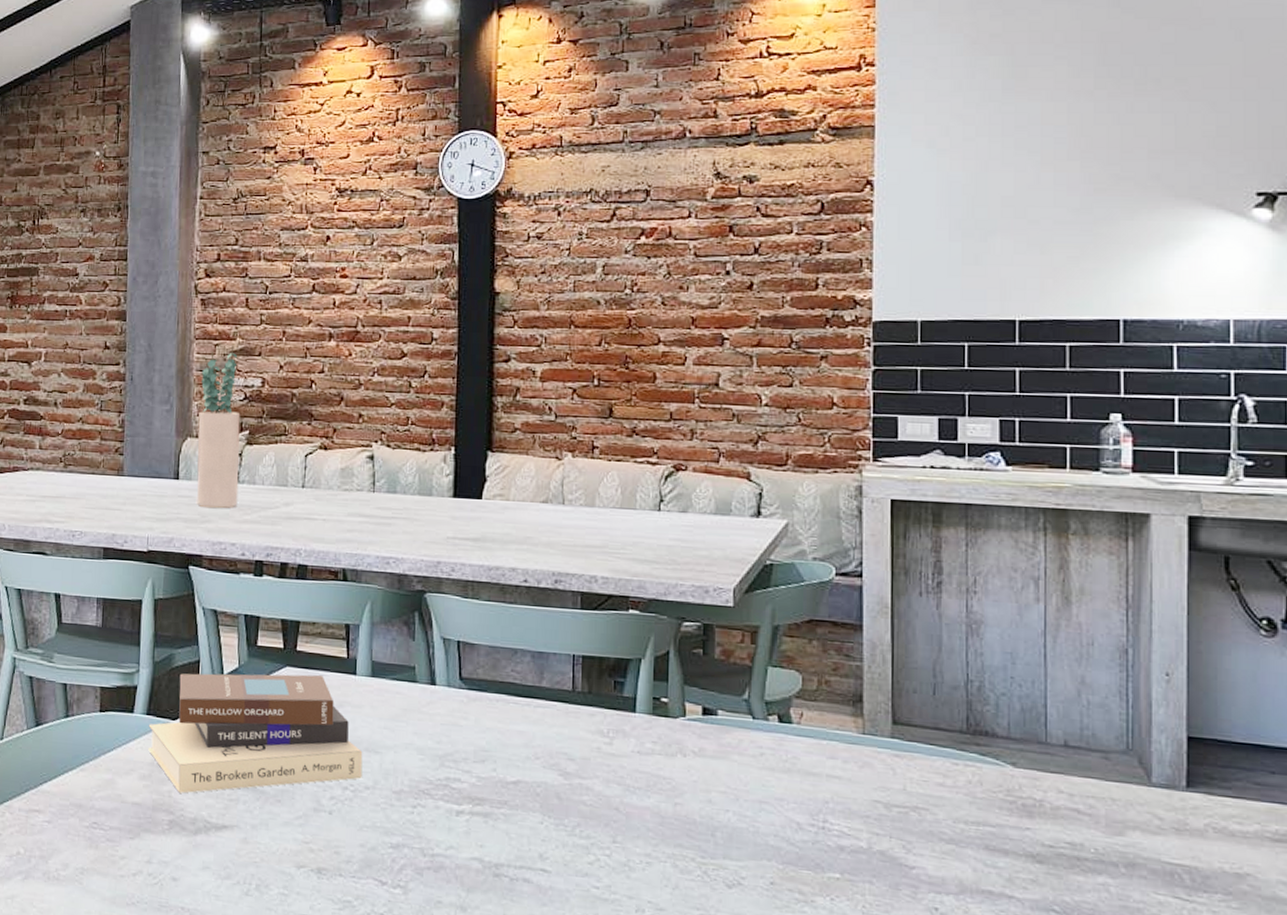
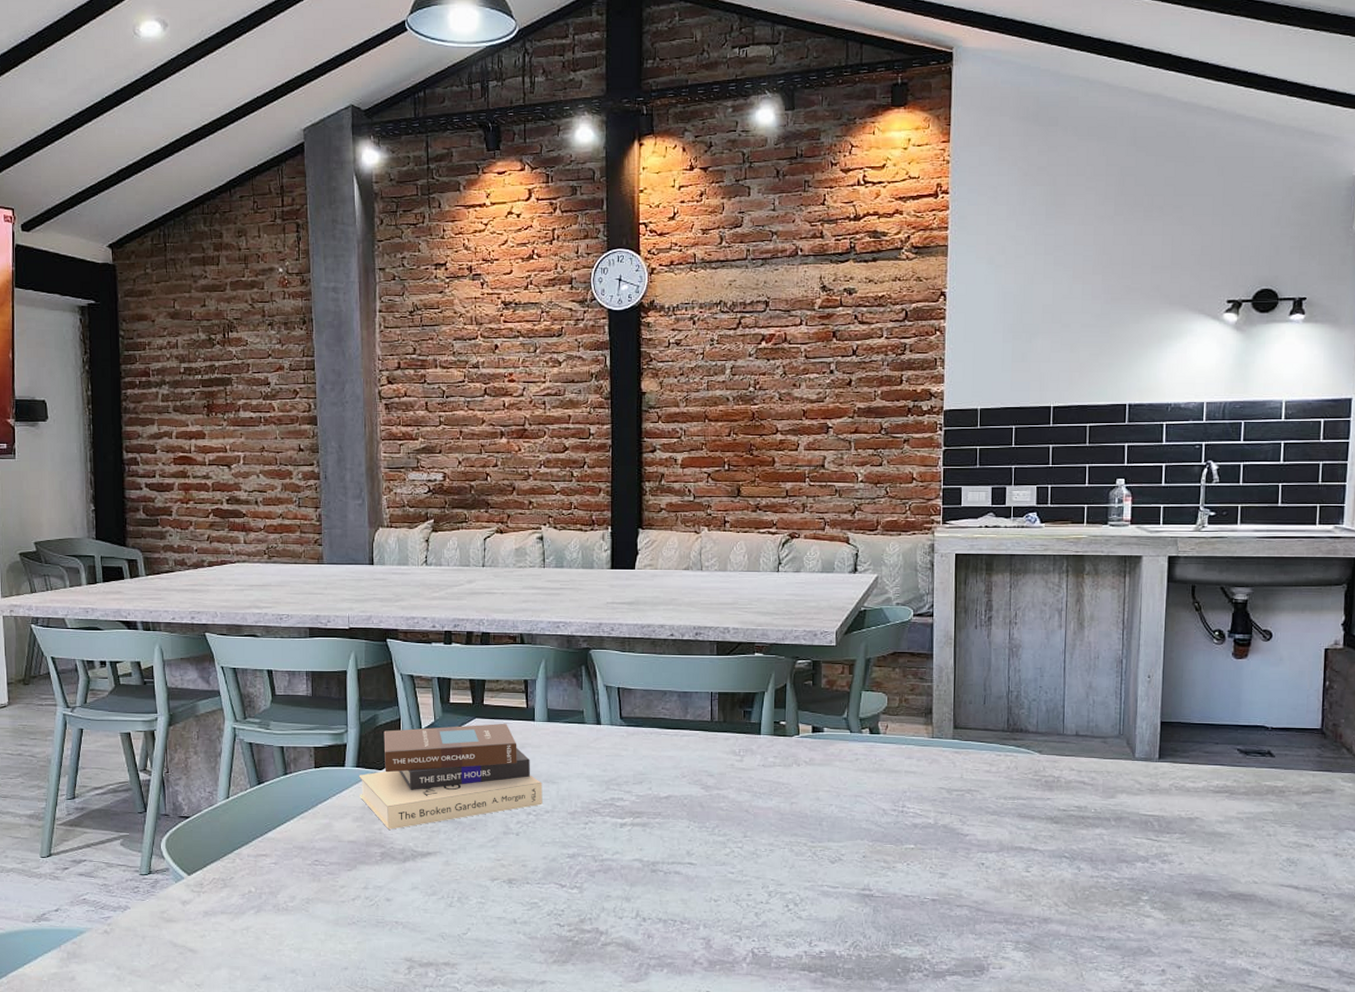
vase: present [197,345,241,509] -> none [388,444,427,589]

